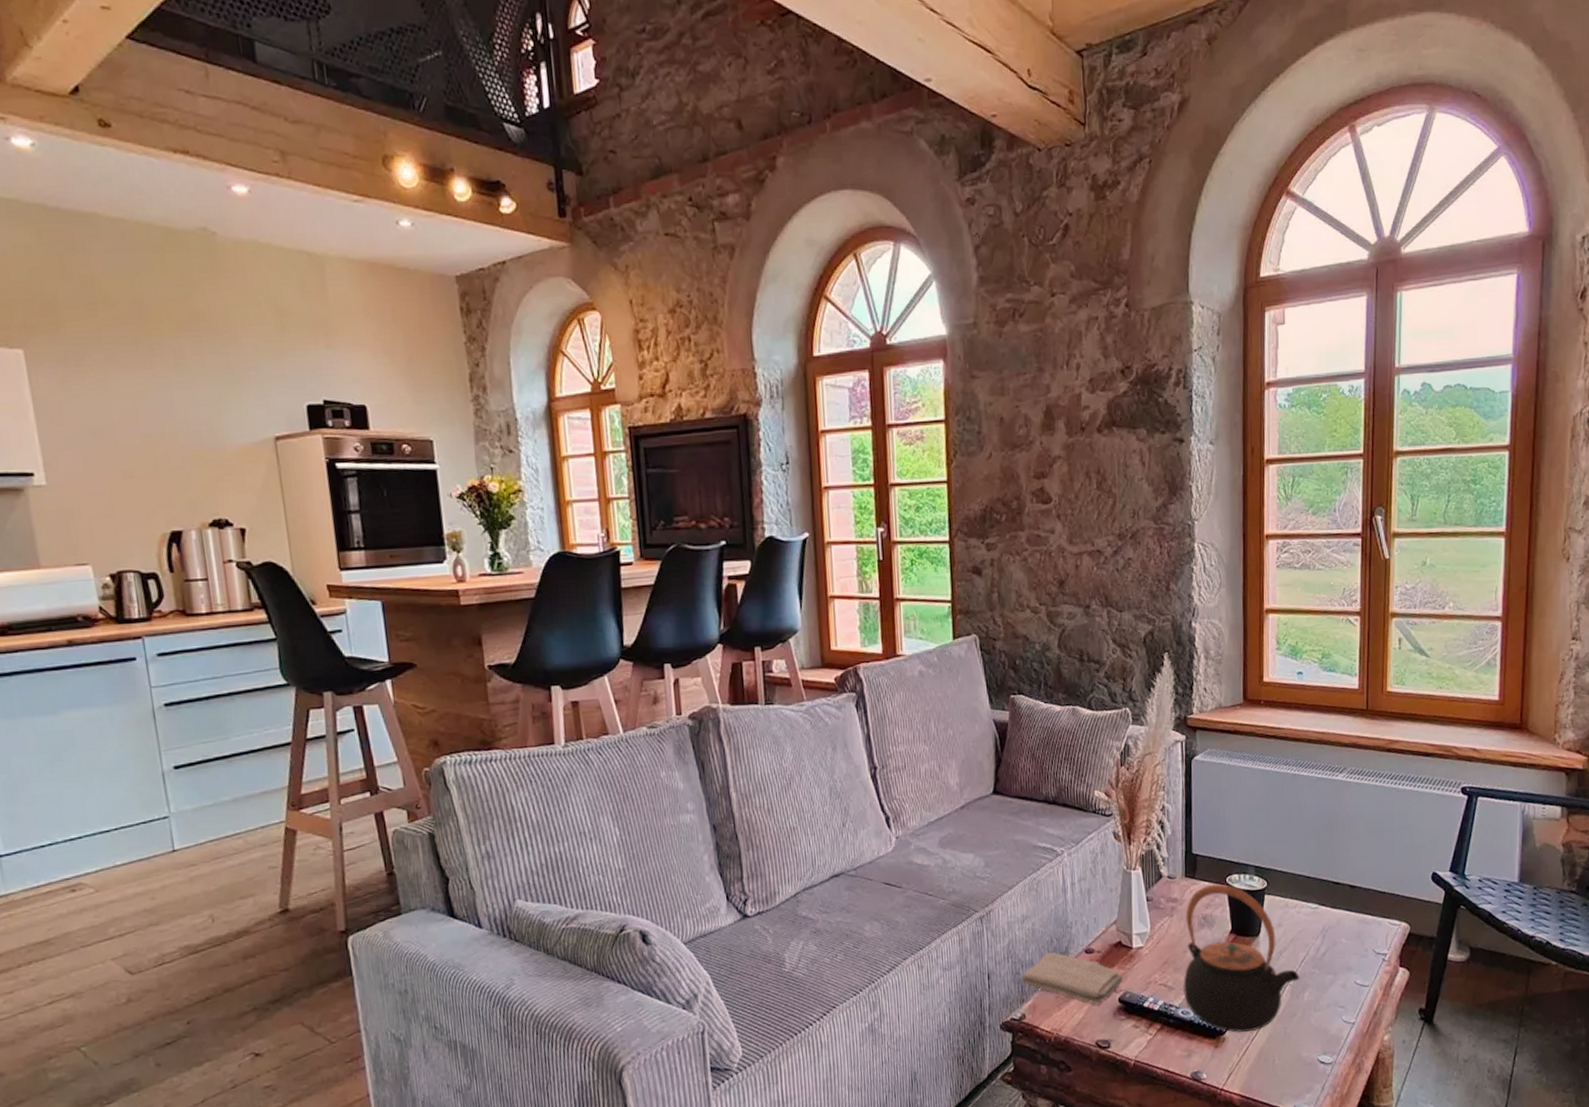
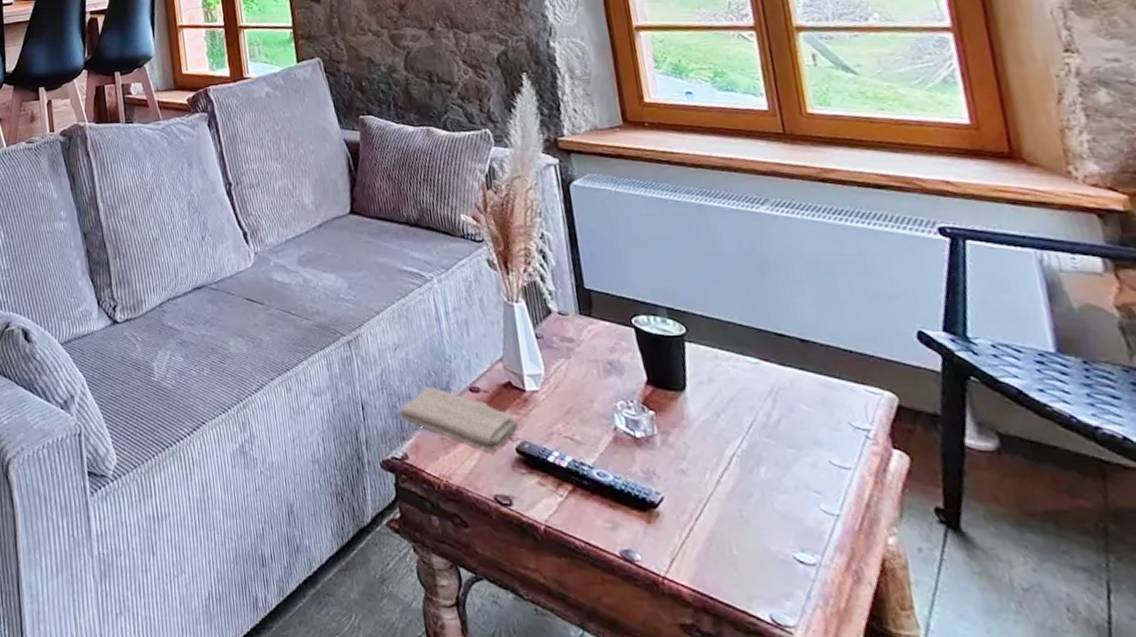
teapot: present [1183,883,1300,1032] -> none [585,325,750,508]

